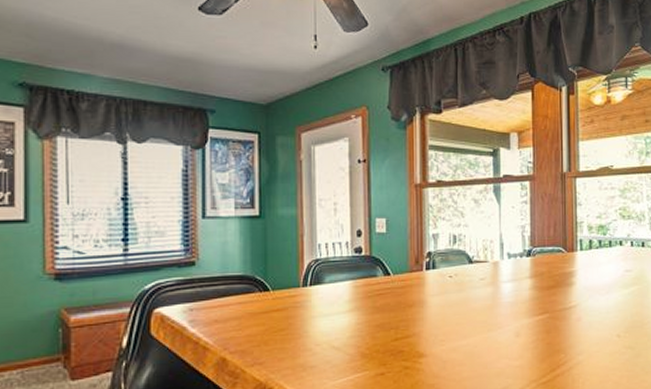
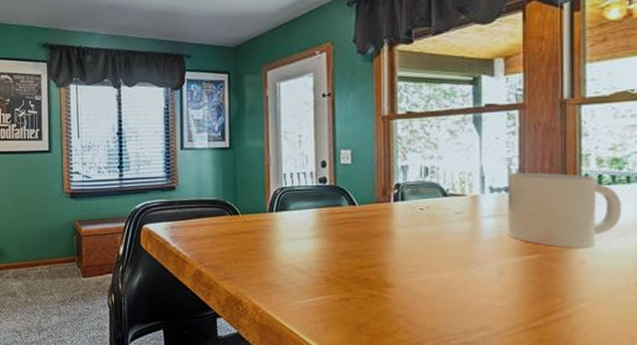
mug: none [522,239,606,307] -> present [507,173,621,249]

